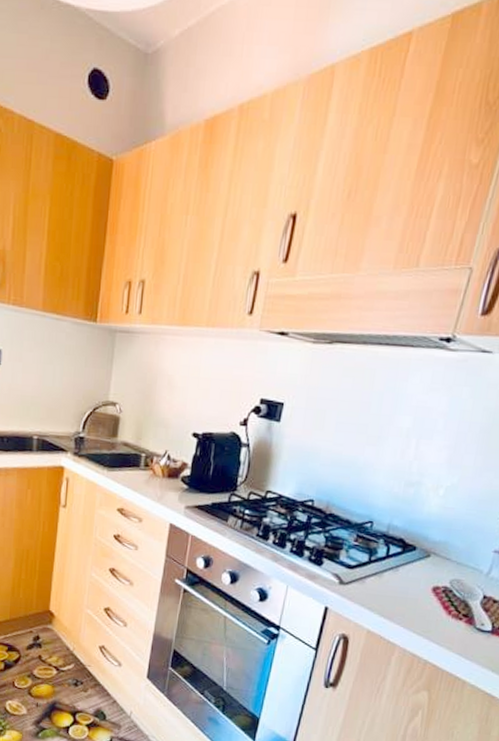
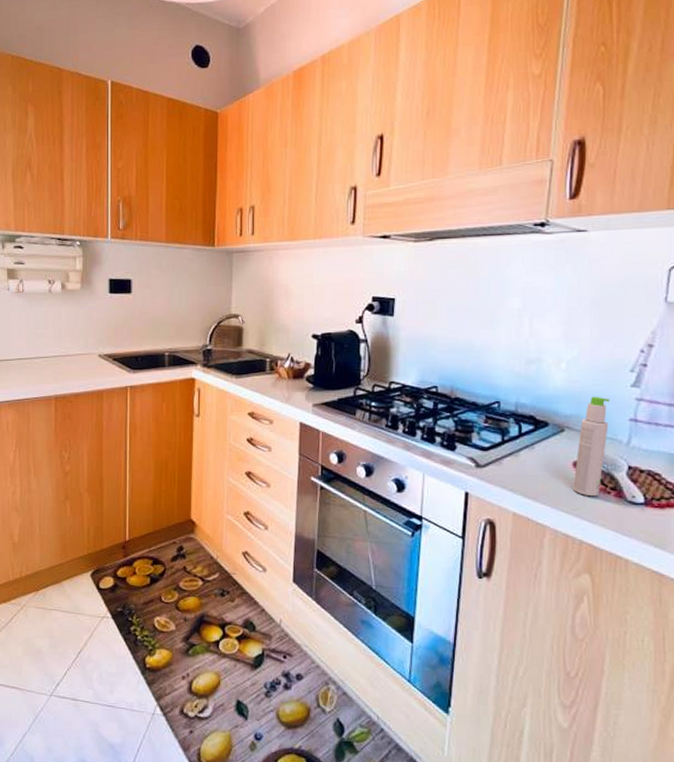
bottle: none [428,525,480,622] -> present [573,396,611,497]

